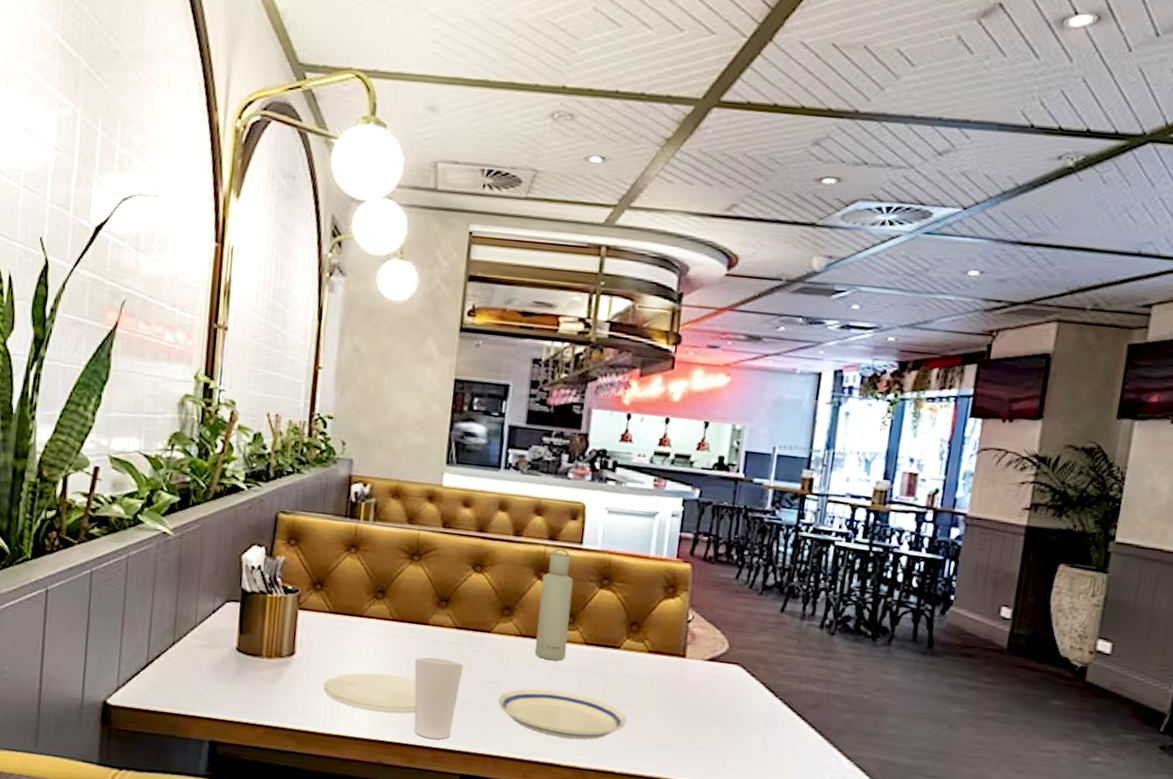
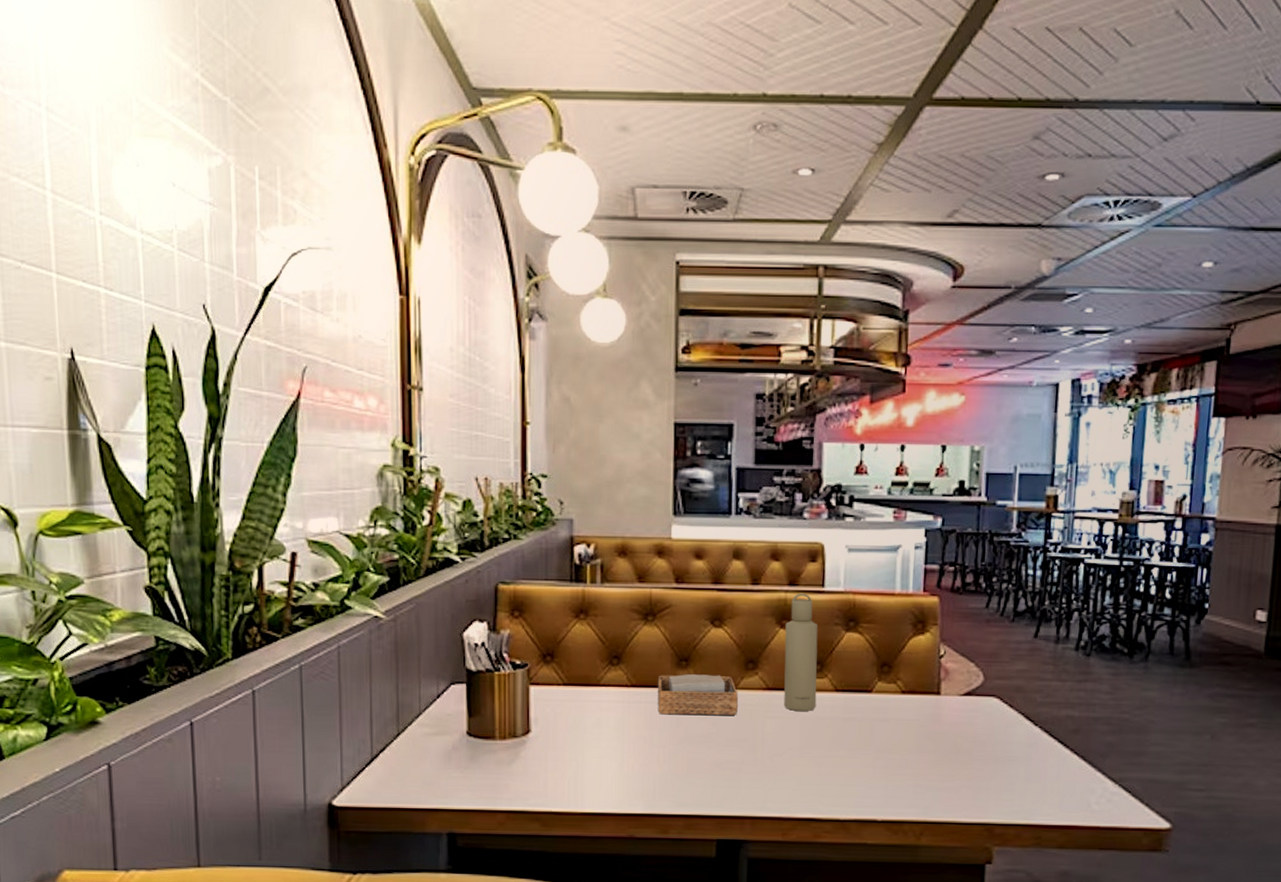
plate: present [323,672,417,714] -> none [563,743,665,784]
cup: present [414,657,464,740] -> none [658,721,710,807]
napkin holder: none [415,612,493,658] -> present [657,674,738,716]
plate: present [497,689,627,740] -> none [749,742,885,791]

